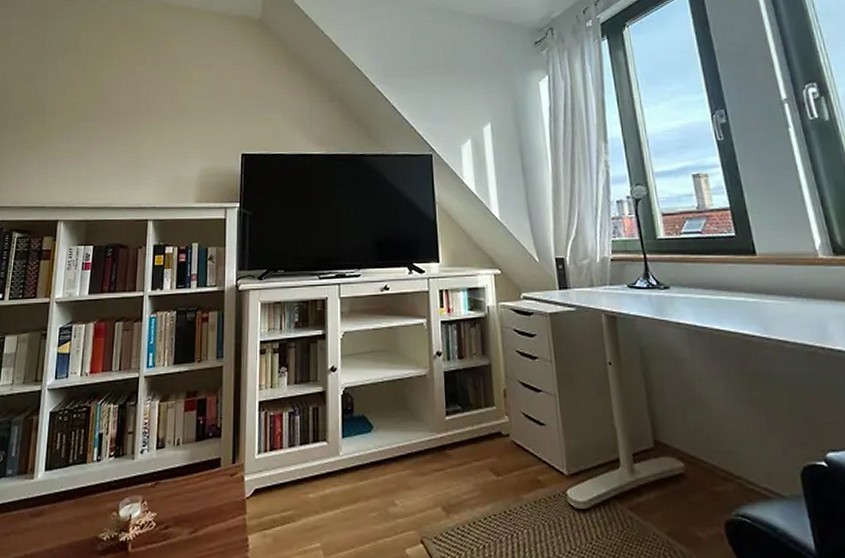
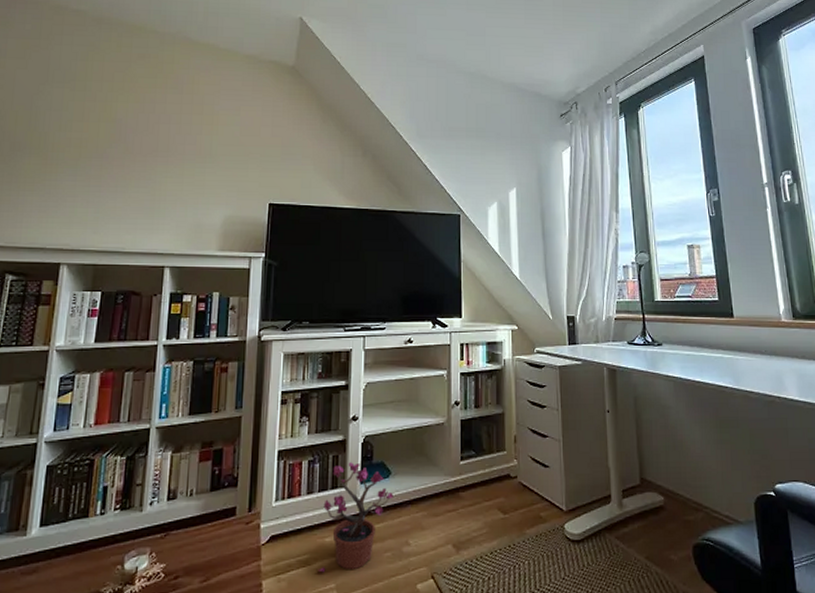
potted plant: none [301,414,376,531] -> present [316,461,393,573]

